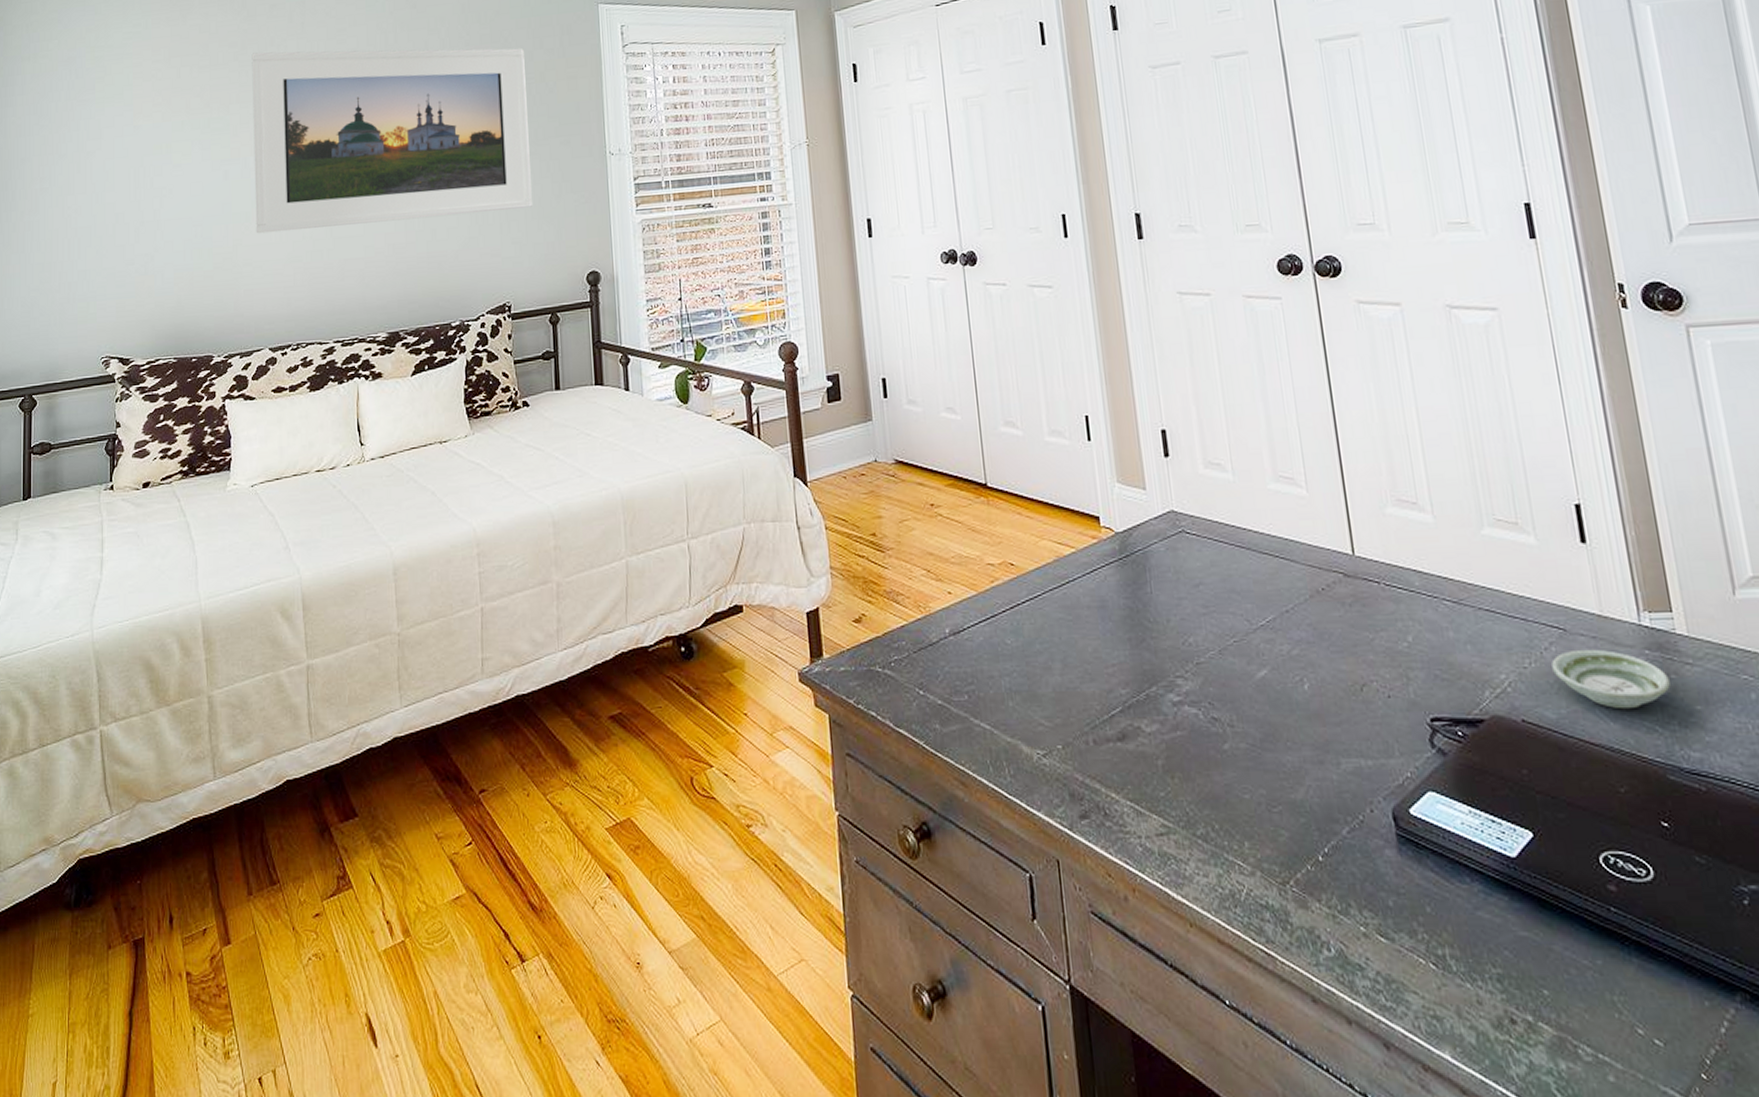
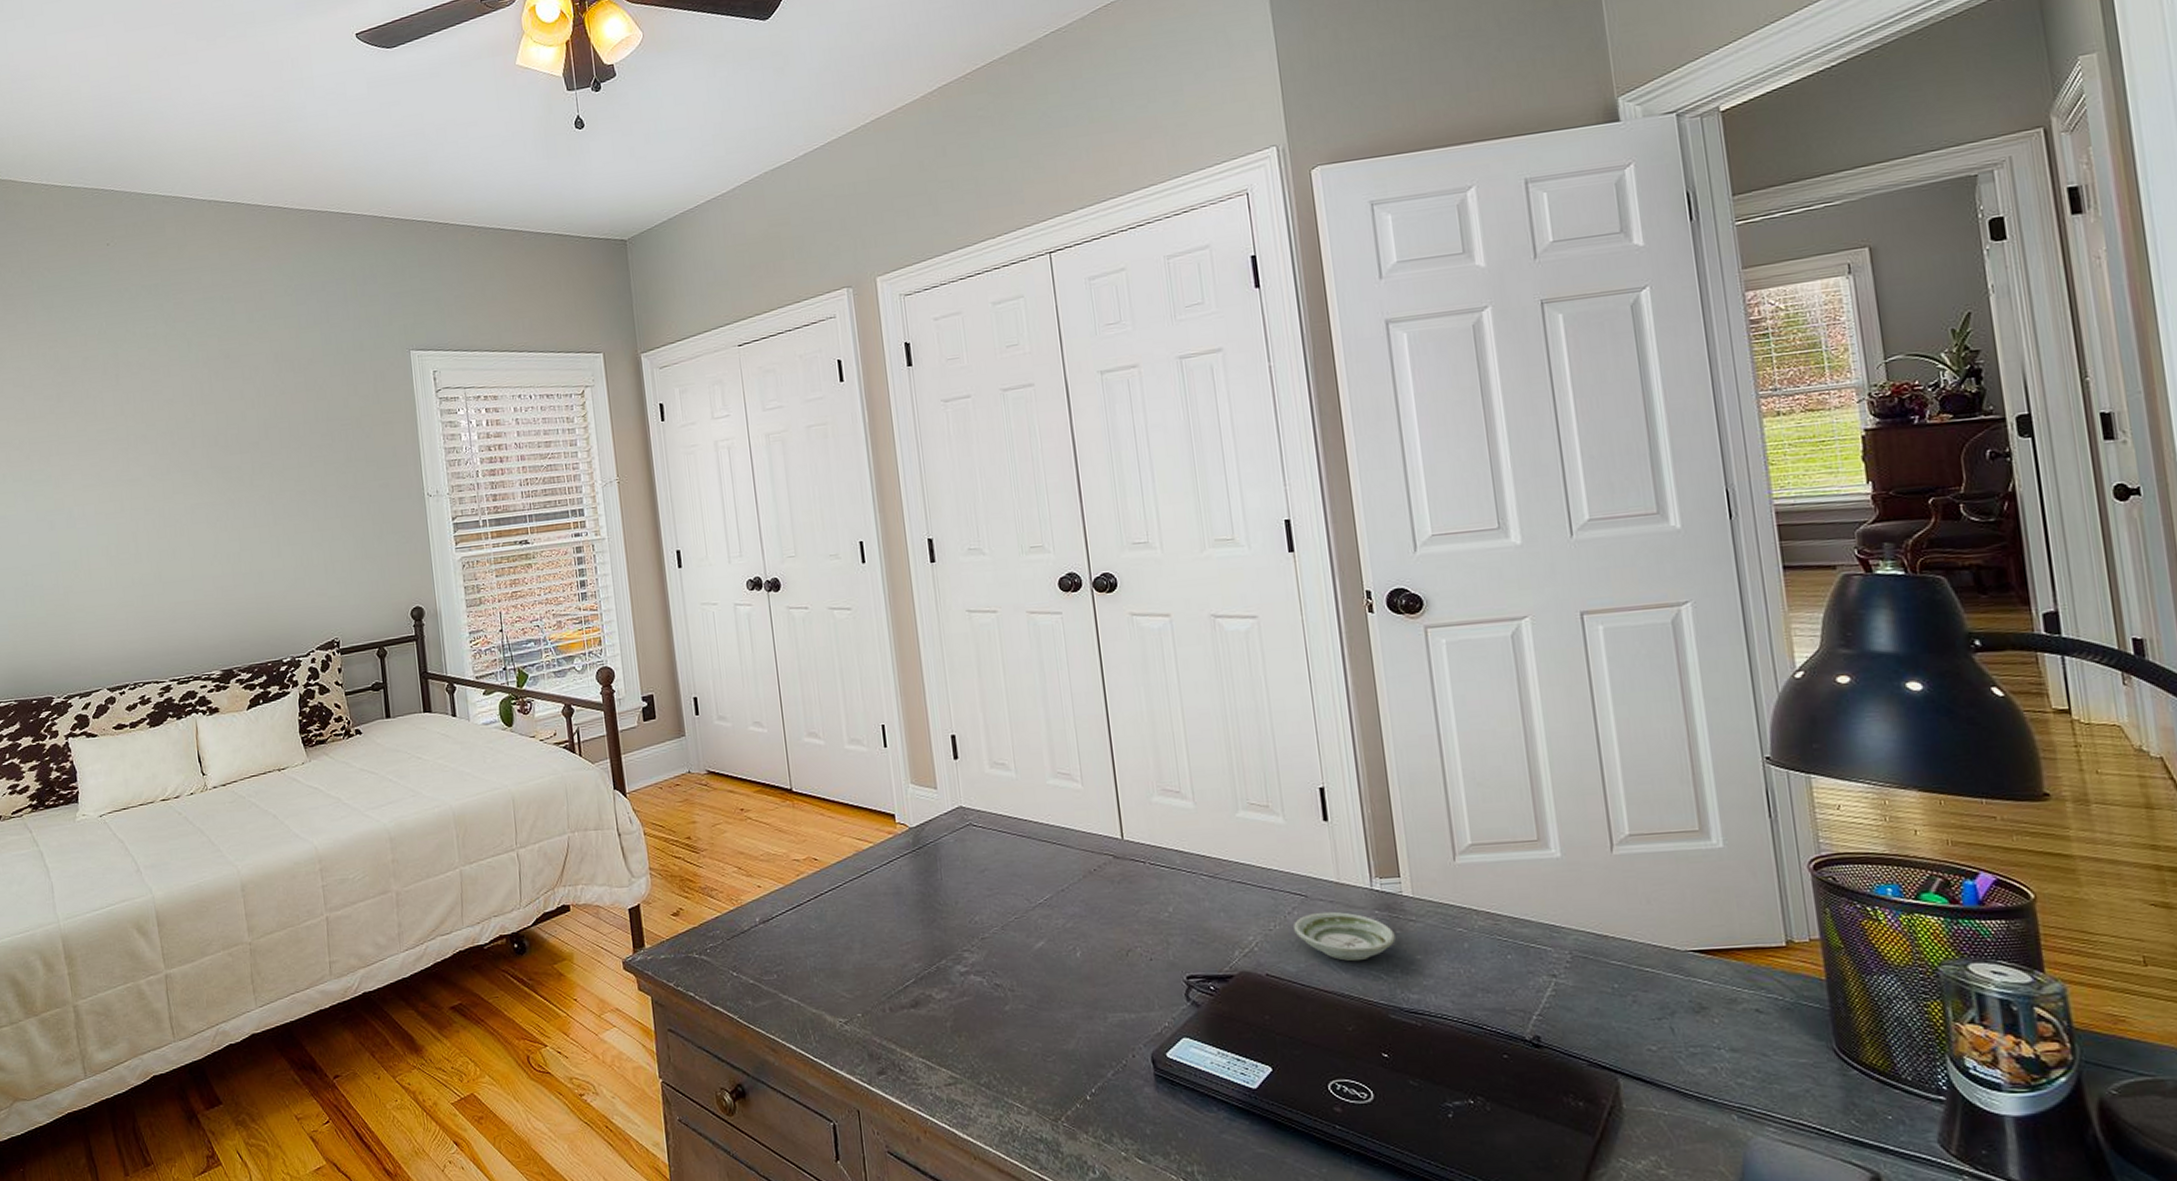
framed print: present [251,48,532,234] -> none [68,395,355,581]

